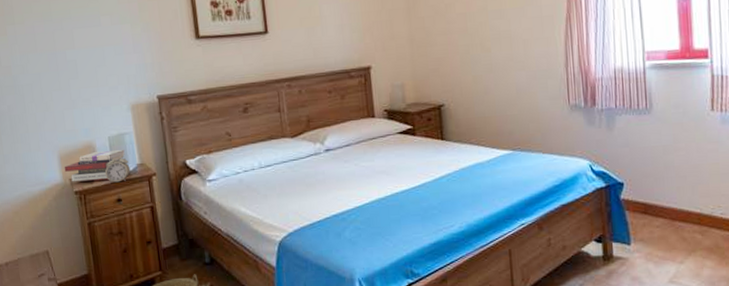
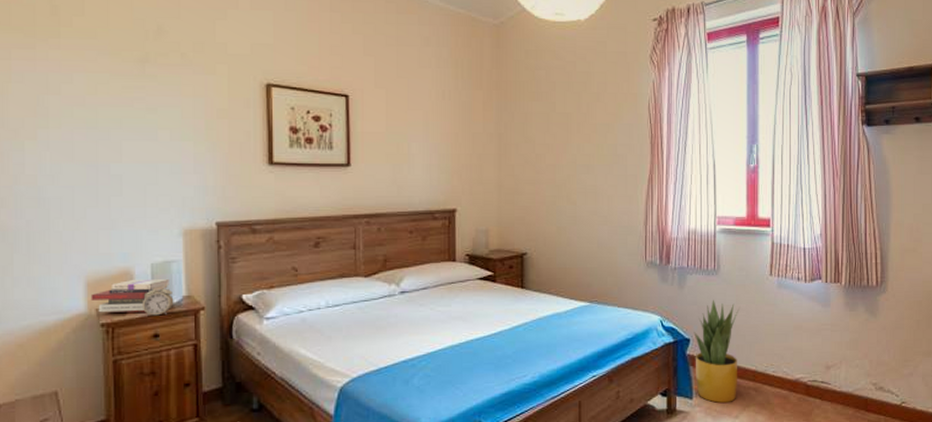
planter: none [627,141,681,248] -> present [693,300,740,403]

